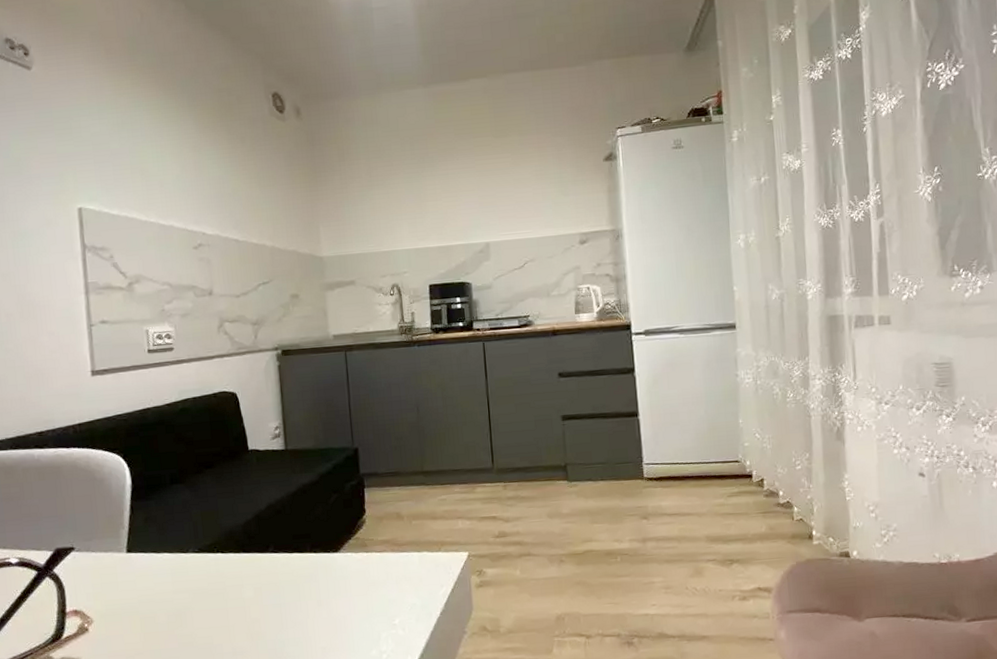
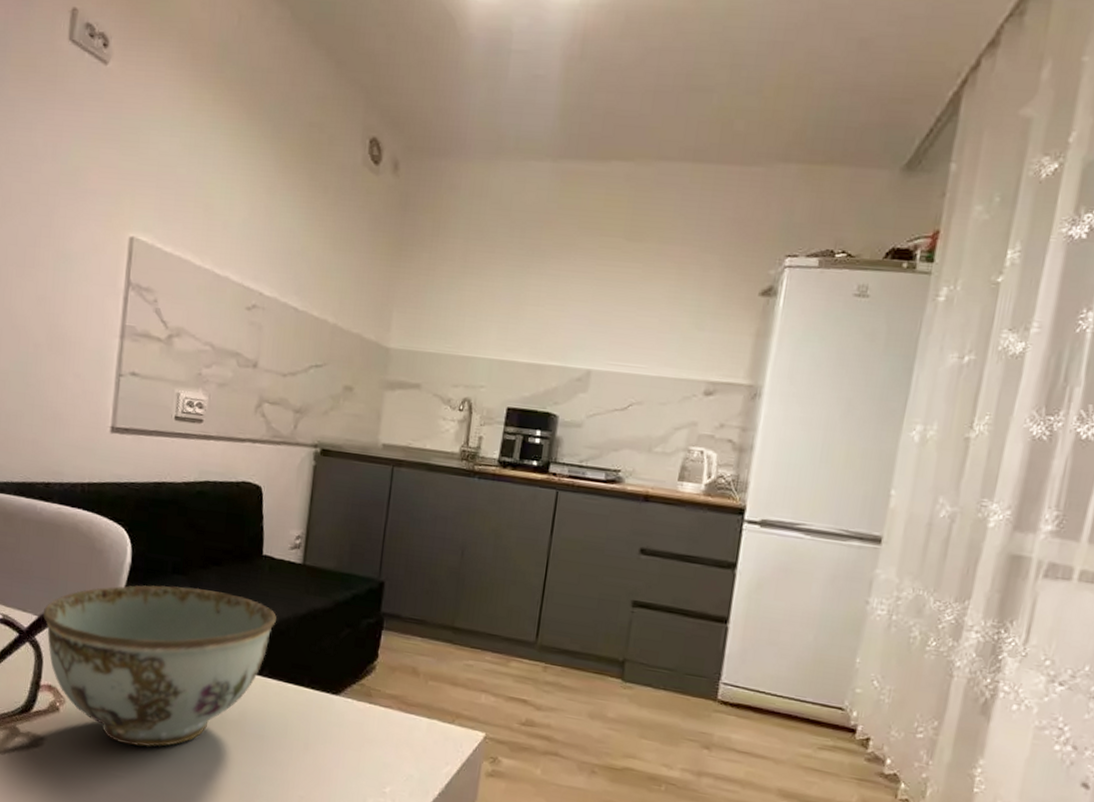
bowl: none [56,489,272,644] -> present [42,585,277,748]

